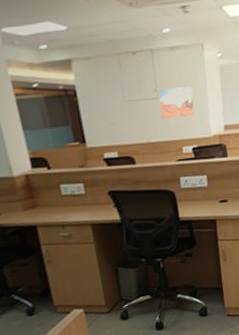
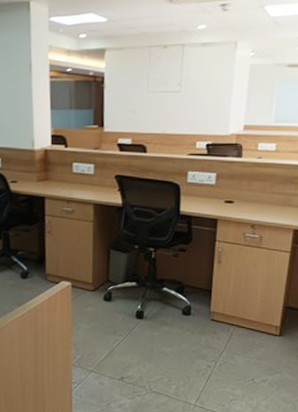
wall art: present [158,87,195,119] -> none [181,83,217,113]

